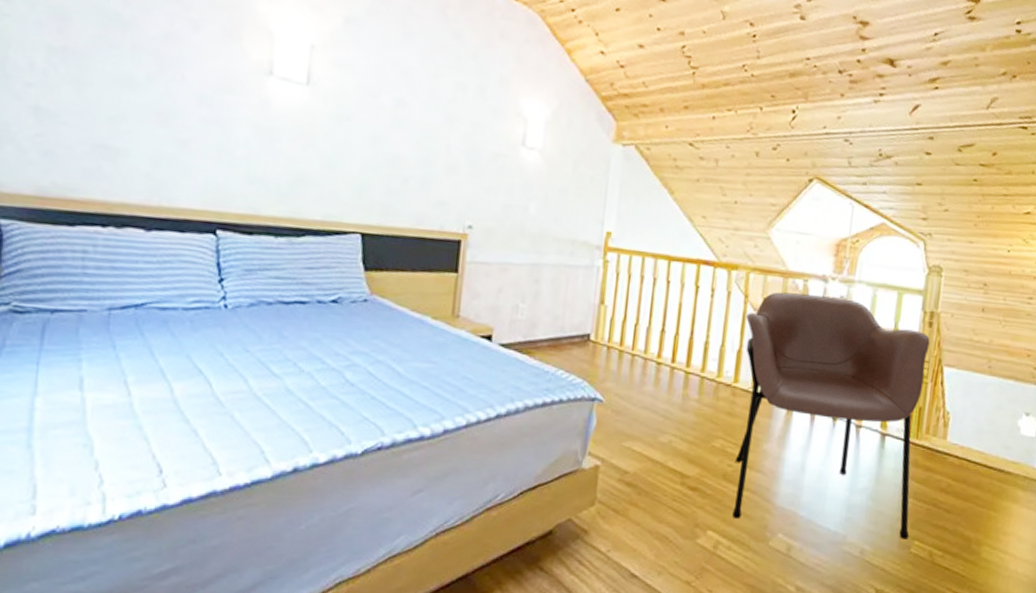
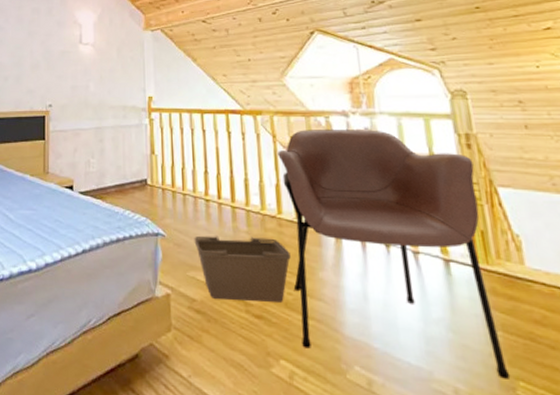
bicycle basket: none [636,402,739,474] -> present [194,235,291,302]

